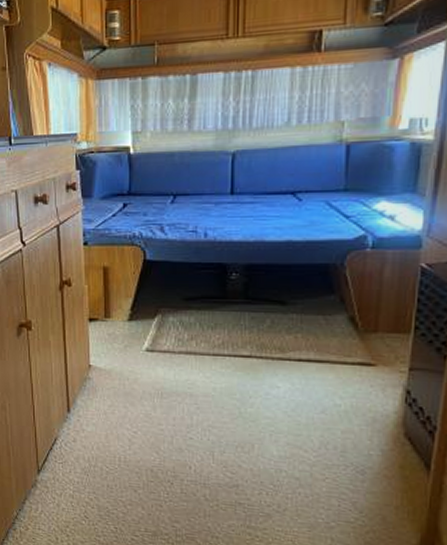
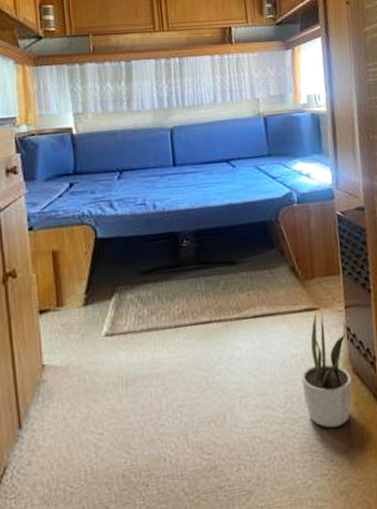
potted plant: none [342,368,405,484] -> present [302,311,352,428]

